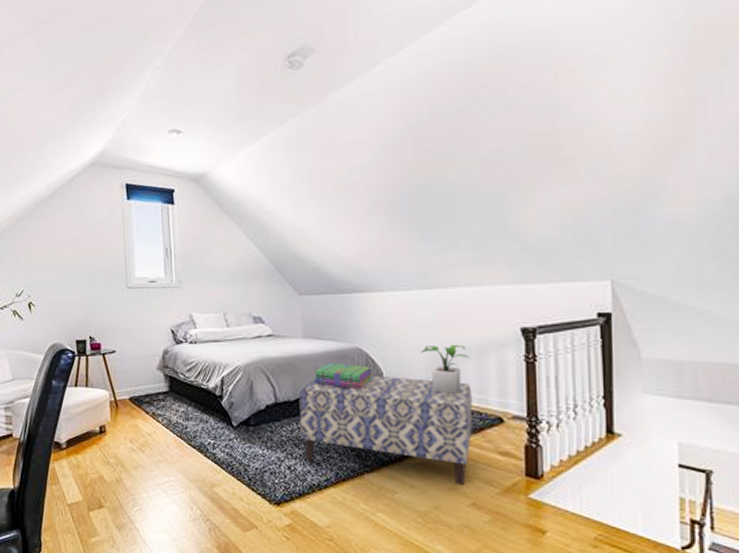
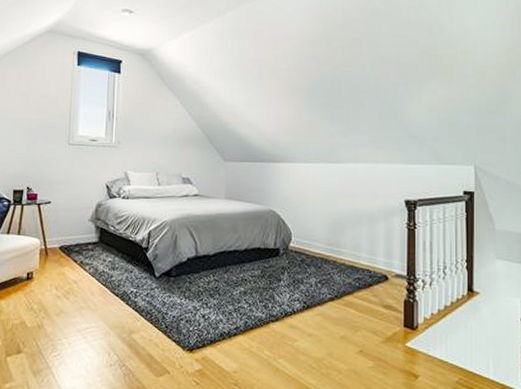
bench: present [299,375,473,486] -> none [216,235,364,335]
stack of books: present [314,363,373,390] -> none [231,222,283,247]
potted plant: present [421,344,470,395] -> none [324,211,364,255]

